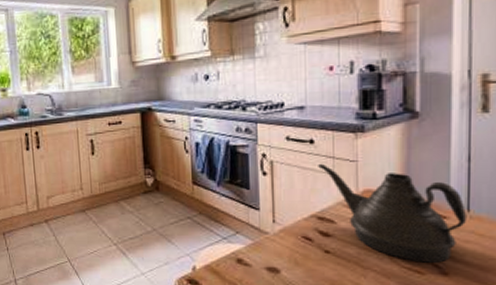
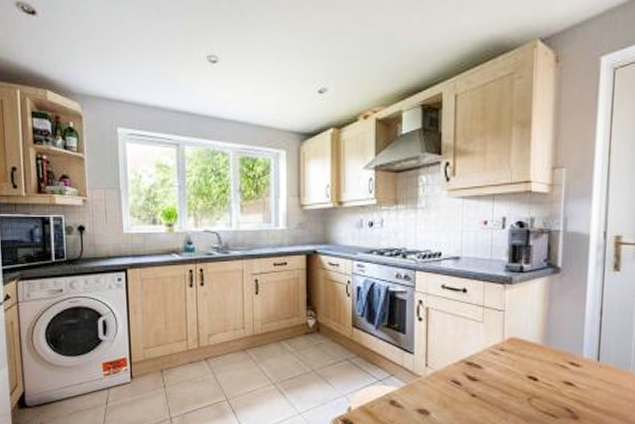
teapot: present [318,163,468,263] -> none [469,311,597,407]

